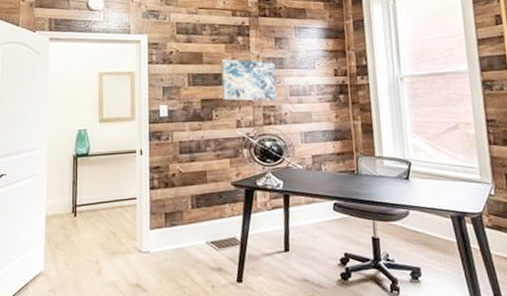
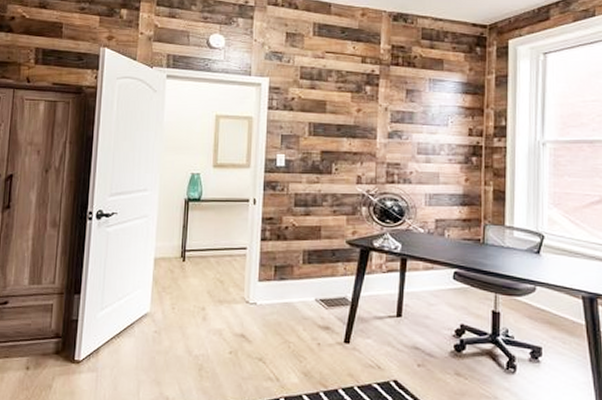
wall art: present [220,58,277,102] -> none [344,109,405,159]

